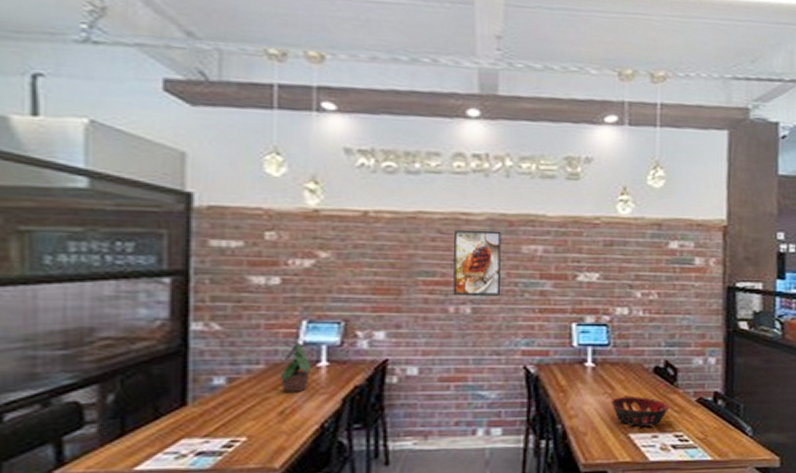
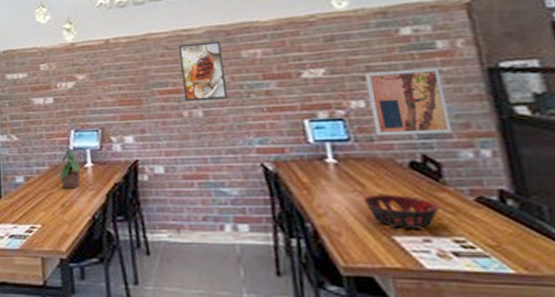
wall art: none [632,281,693,343] -> present [364,68,453,136]

